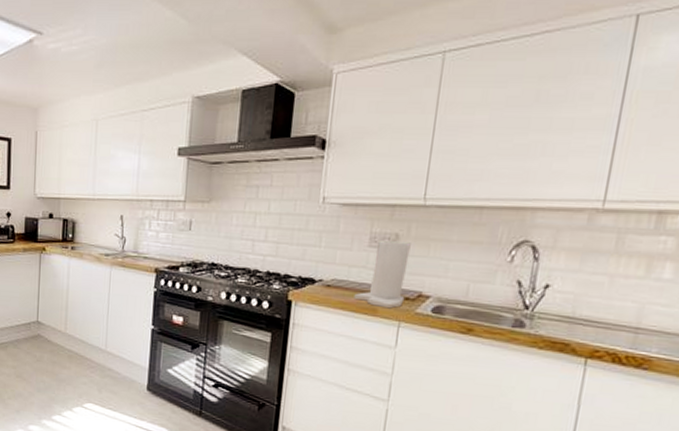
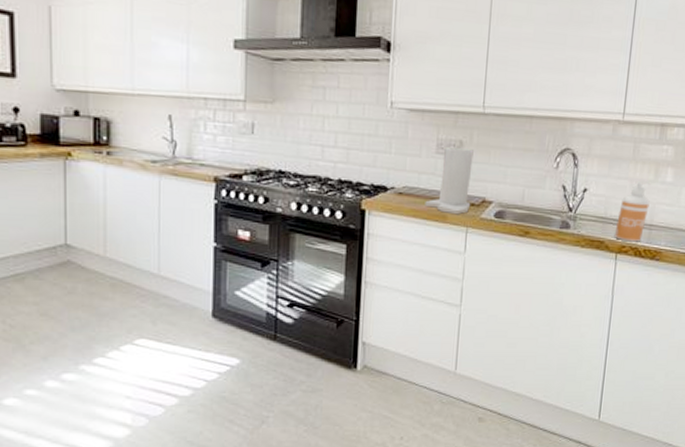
soap dispenser: none [584,277,639,347] -> present [614,181,651,242]

